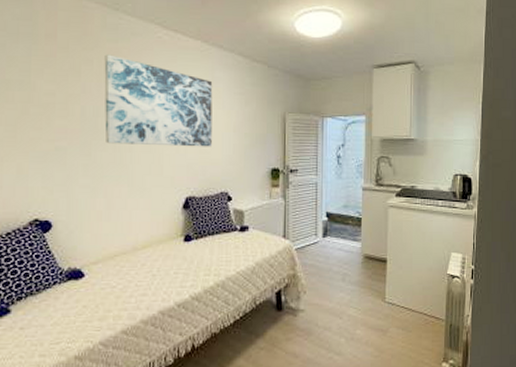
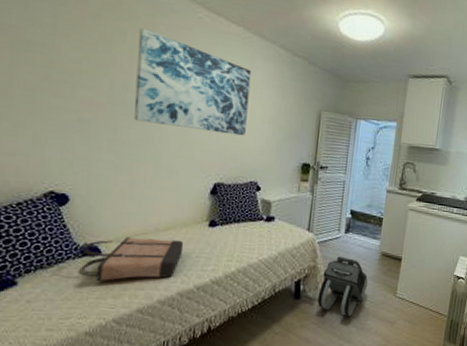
shopping bag: none [67,257,162,305] -> present [81,237,184,282]
backpack: none [301,262,353,327] -> present [317,256,369,317]

